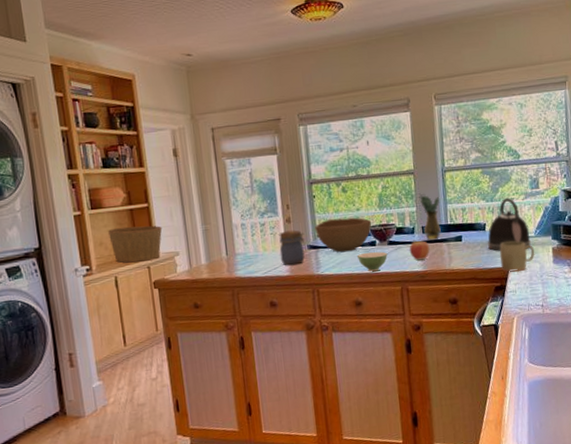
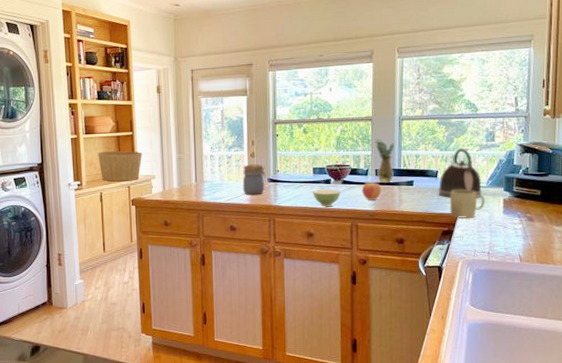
bowl: present [315,217,372,253] -> none [276,156,329,187]

